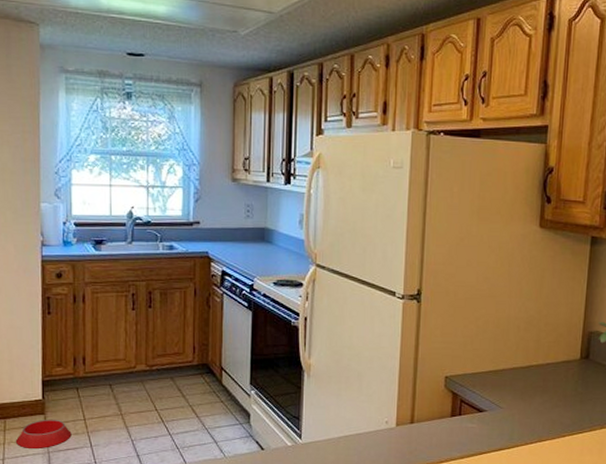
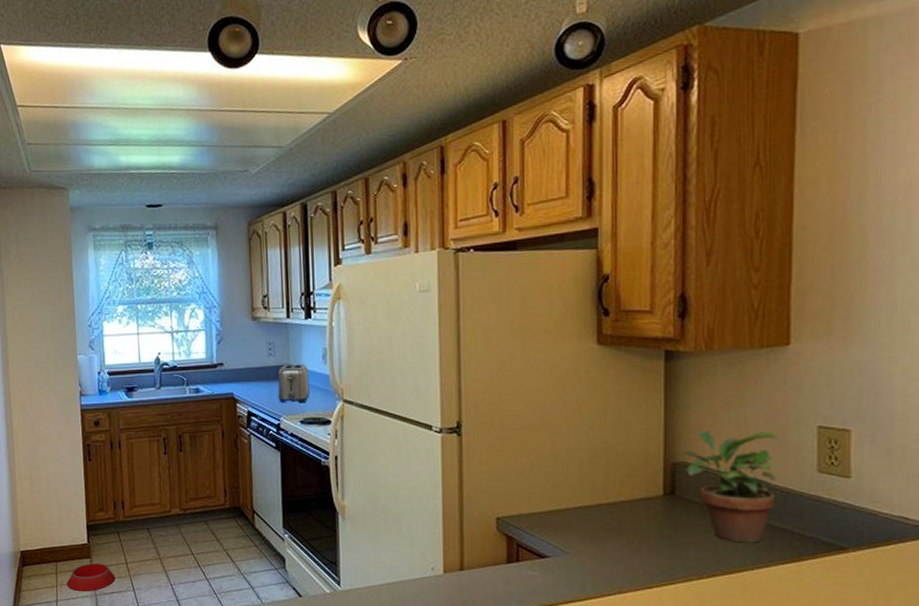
toaster: none [253,226,285,265] -> present [278,363,310,404]

